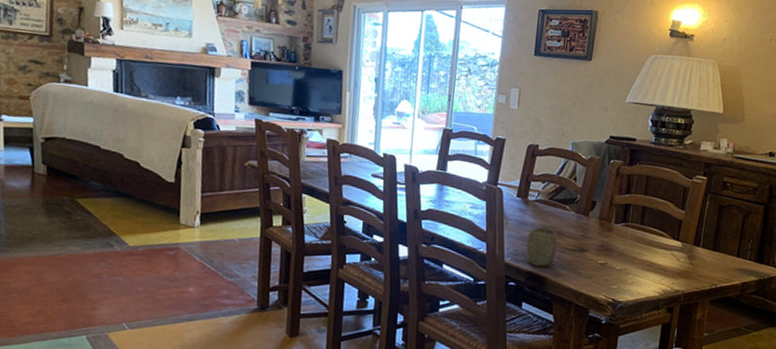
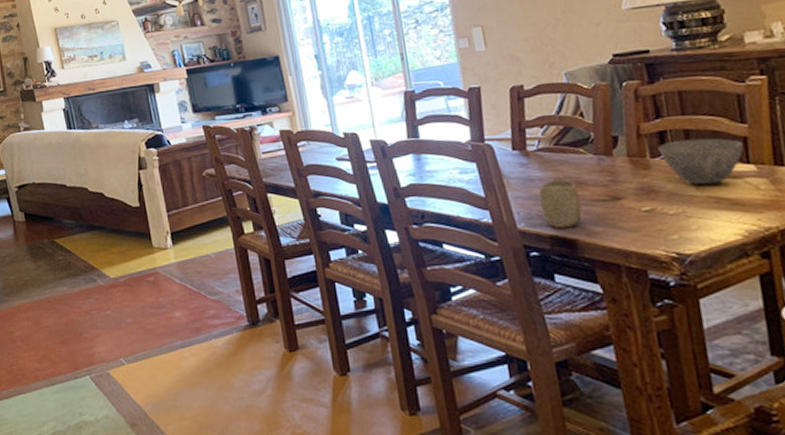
bowl: none [621,213,679,252] -> present [658,138,744,186]

